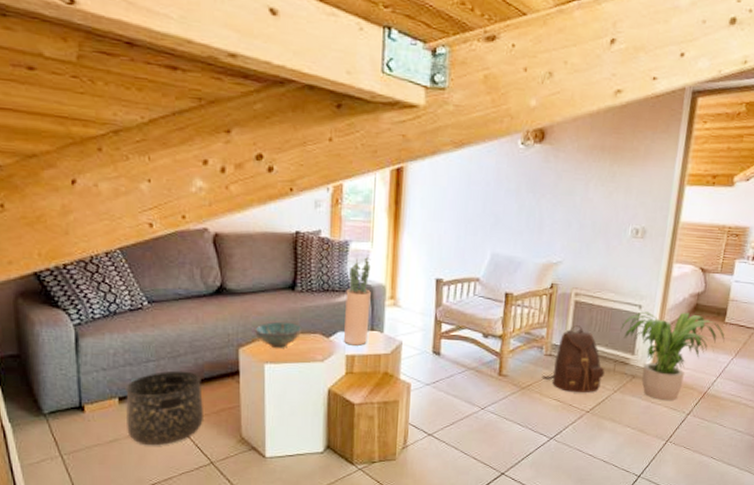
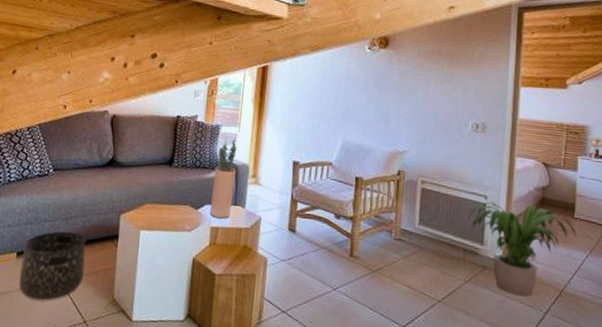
decorative bowl: present [253,321,302,349] -> none [134,192,176,218]
backpack: present [541,325,605,392] -> none [392,211,455,281]

